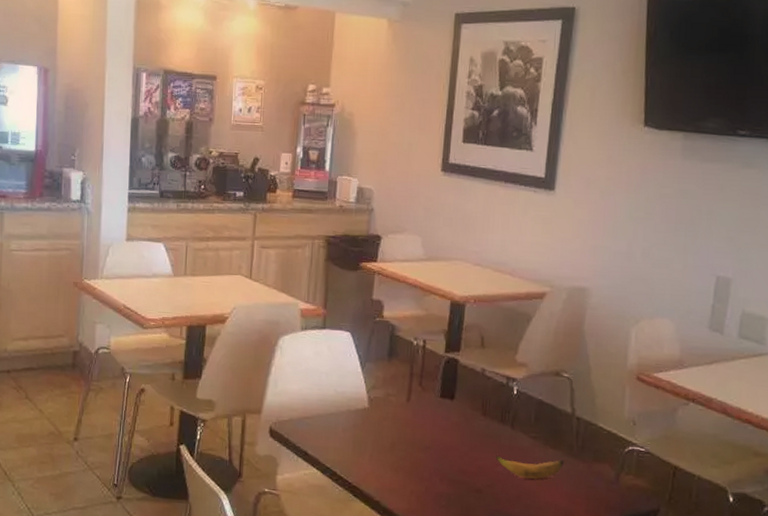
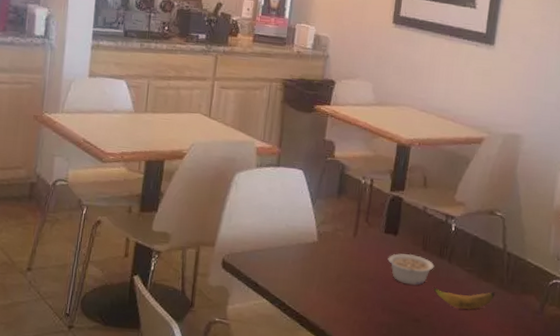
legume: none [444,419,496,453] -> present [388,253,434,285]

